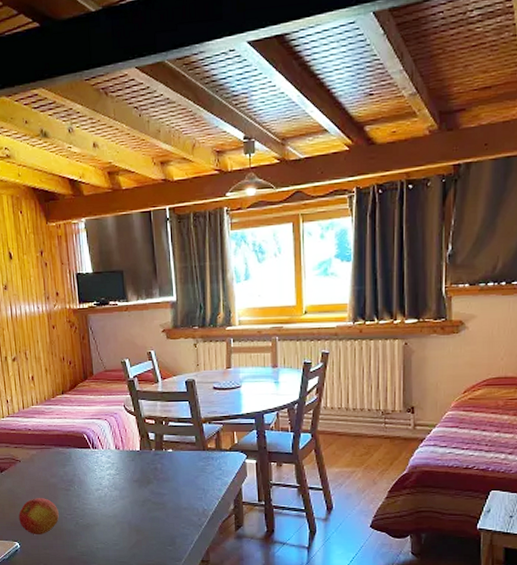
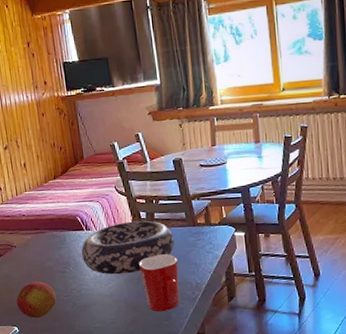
decorative bowl: none [86,442,183,496] -> present [81,220,175,275]
mug: none [144,478,186,537] -> present [138,254,180,312]

